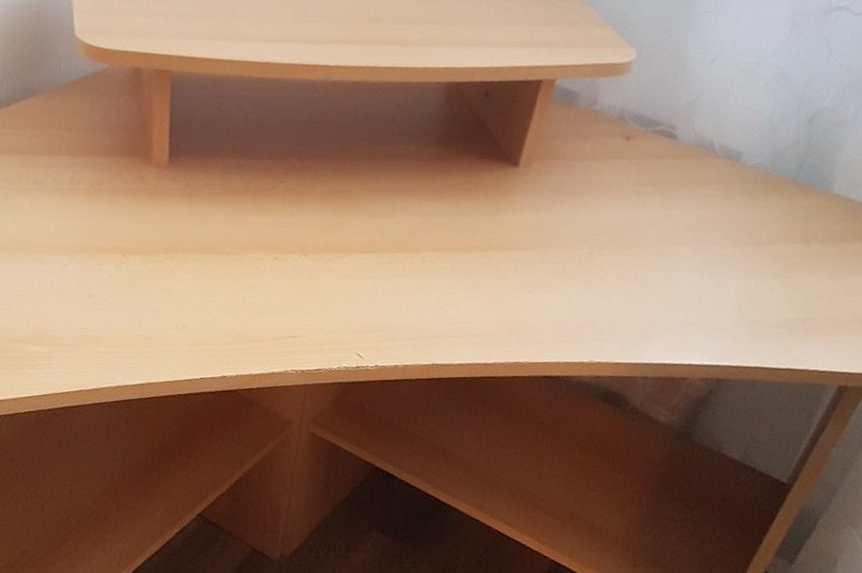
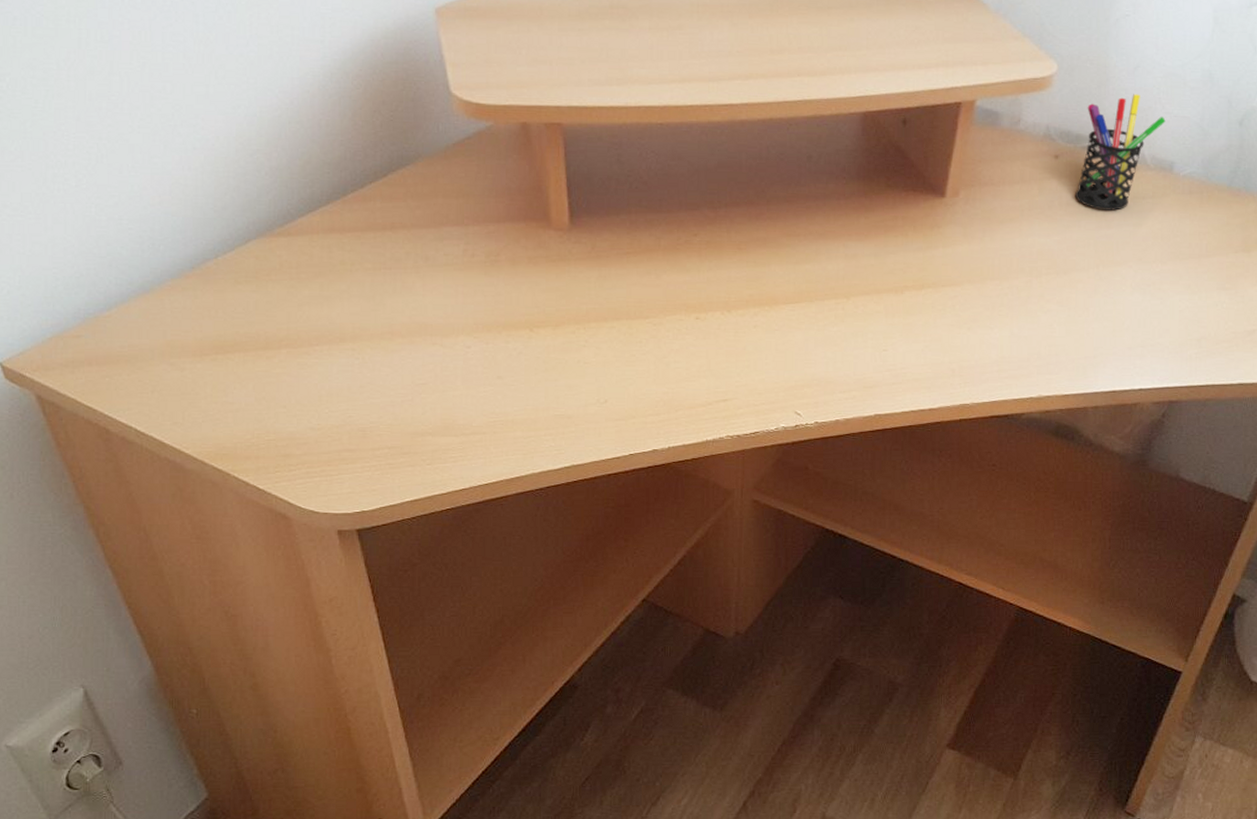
pen holder: none [643,85,737,193] -> present [1075,94,1166,211]

